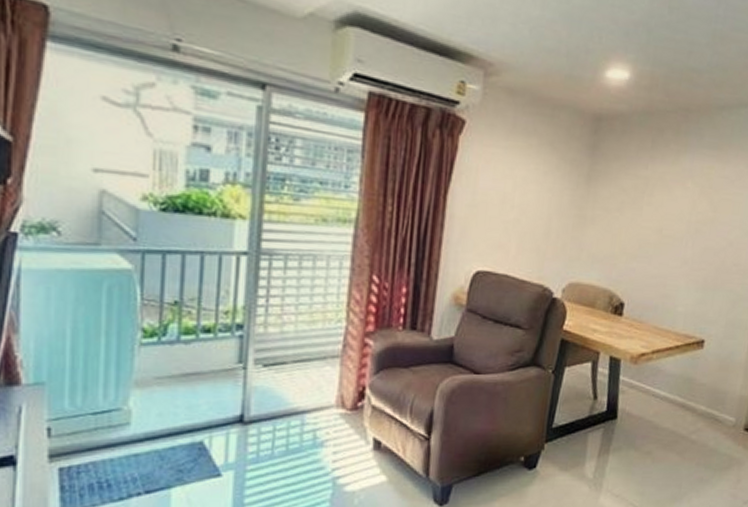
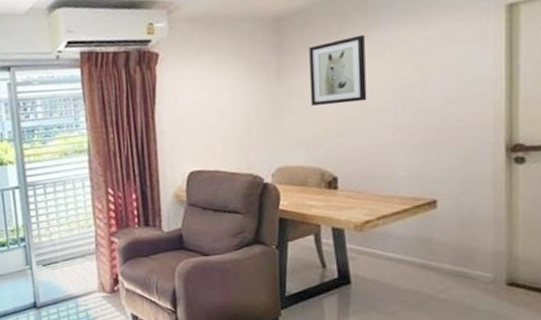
wall art: none [613,156,675,227] -> present [309,34,367,106]

